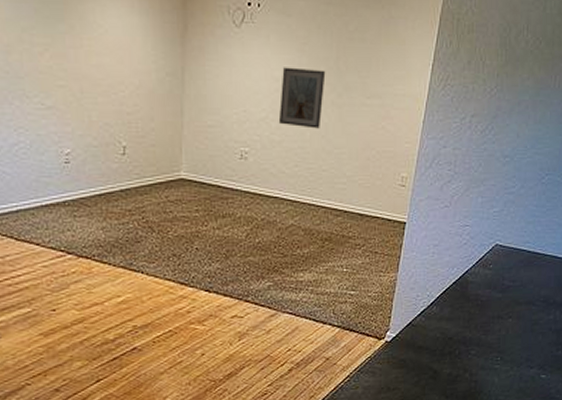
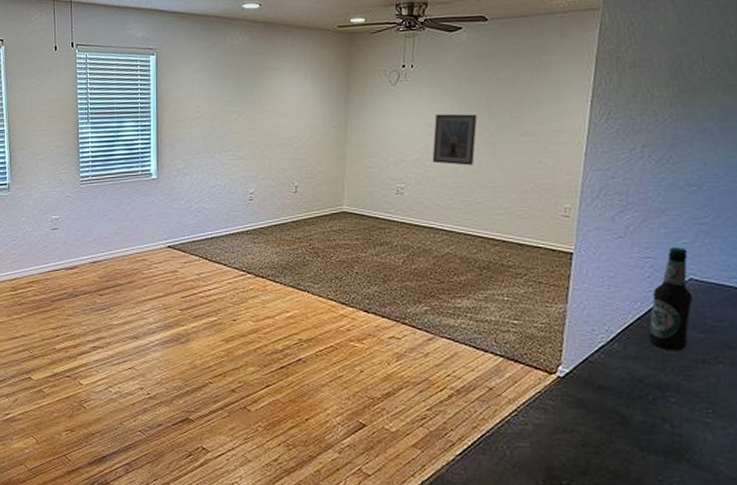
bottle: none [460,216,497,310] -> present [648,247,693,352]

